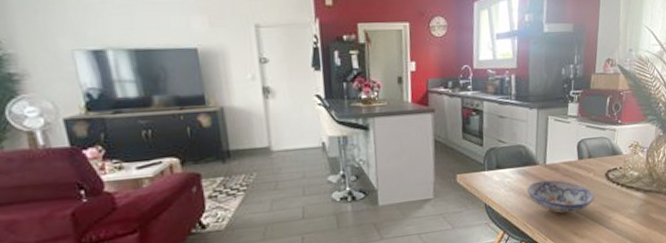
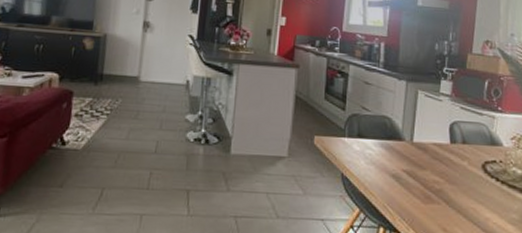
bowl: present [527,180,595,214] -> none [390,159,469,203]

